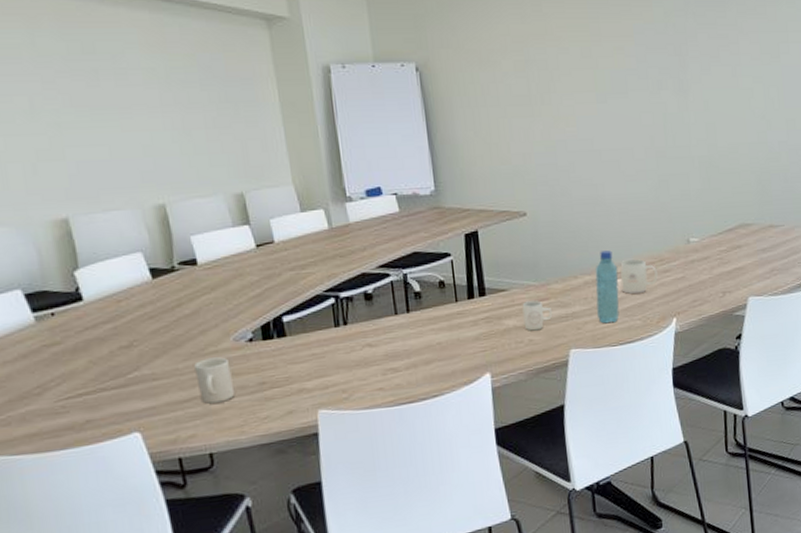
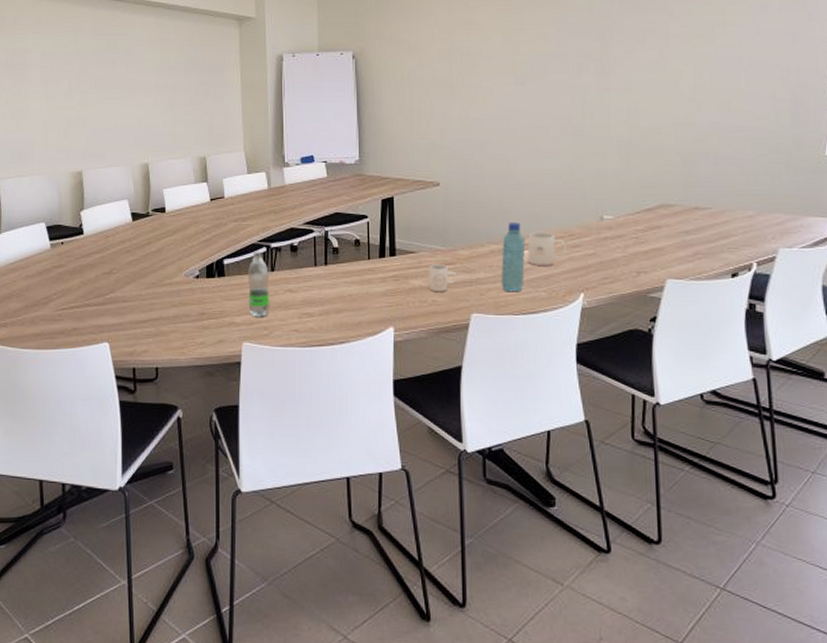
cup: present [194,357,236,404] -> none [153,288,181,326]
bottle: none [315,304,347,380] -> present [248,252,270,317]

